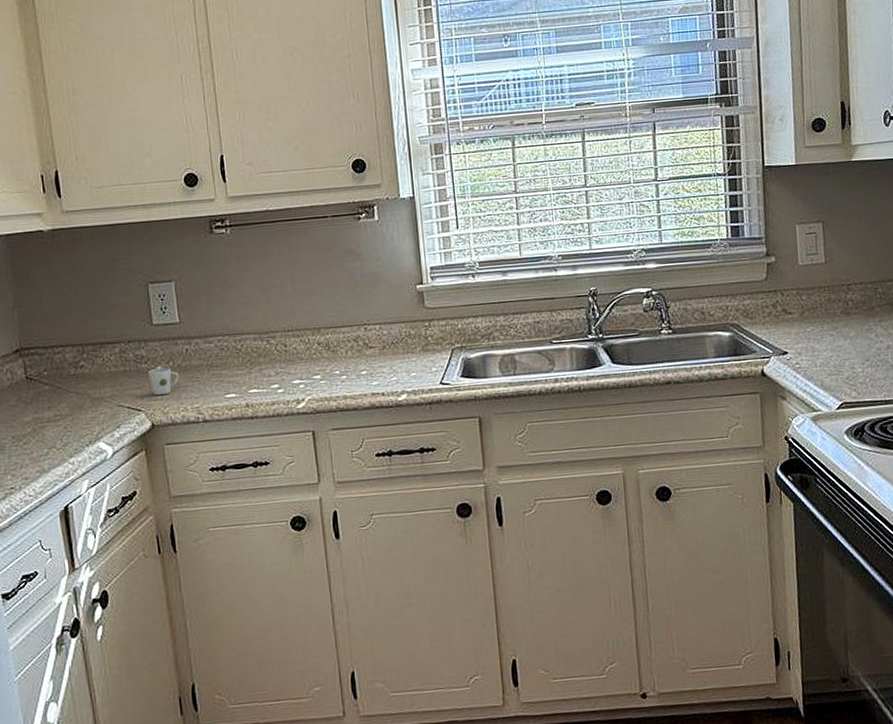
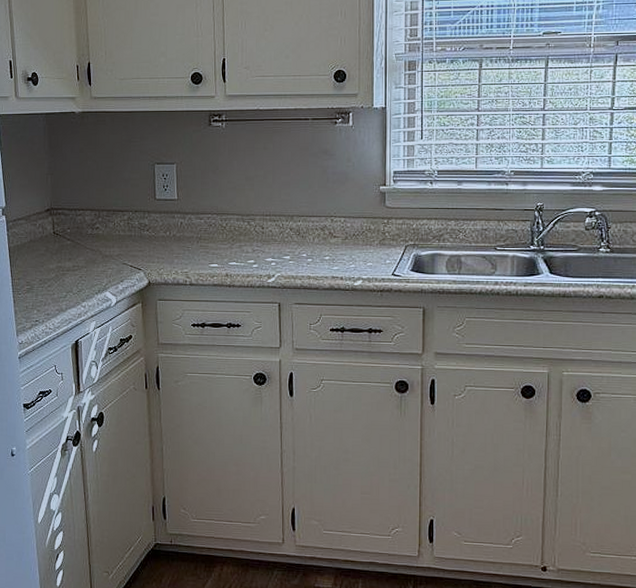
cup: present [149,366,179,396] -> none [149,234,173,259]

